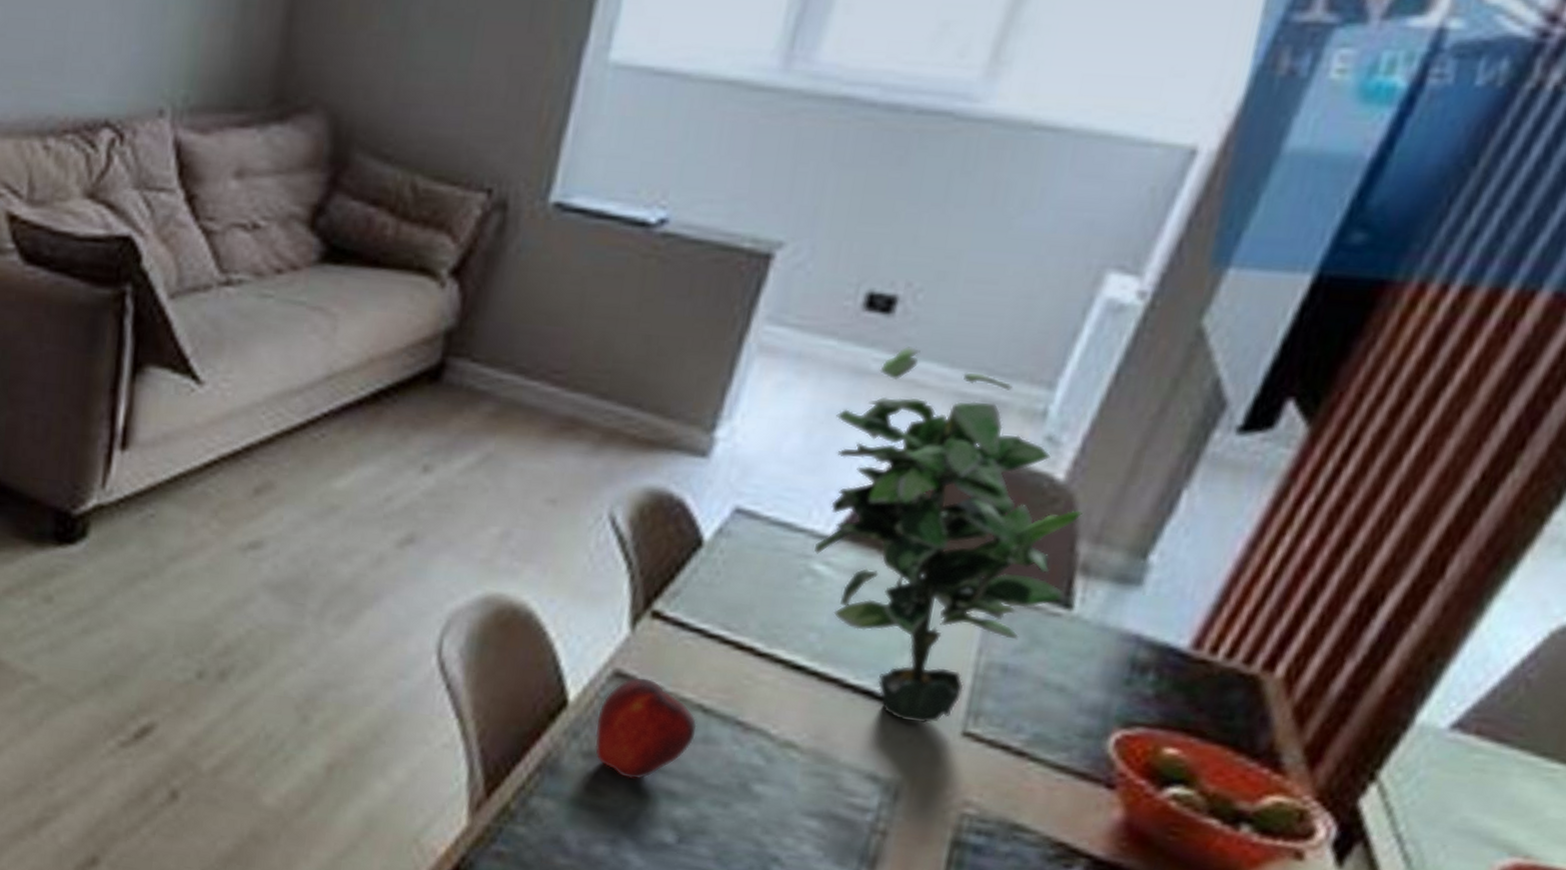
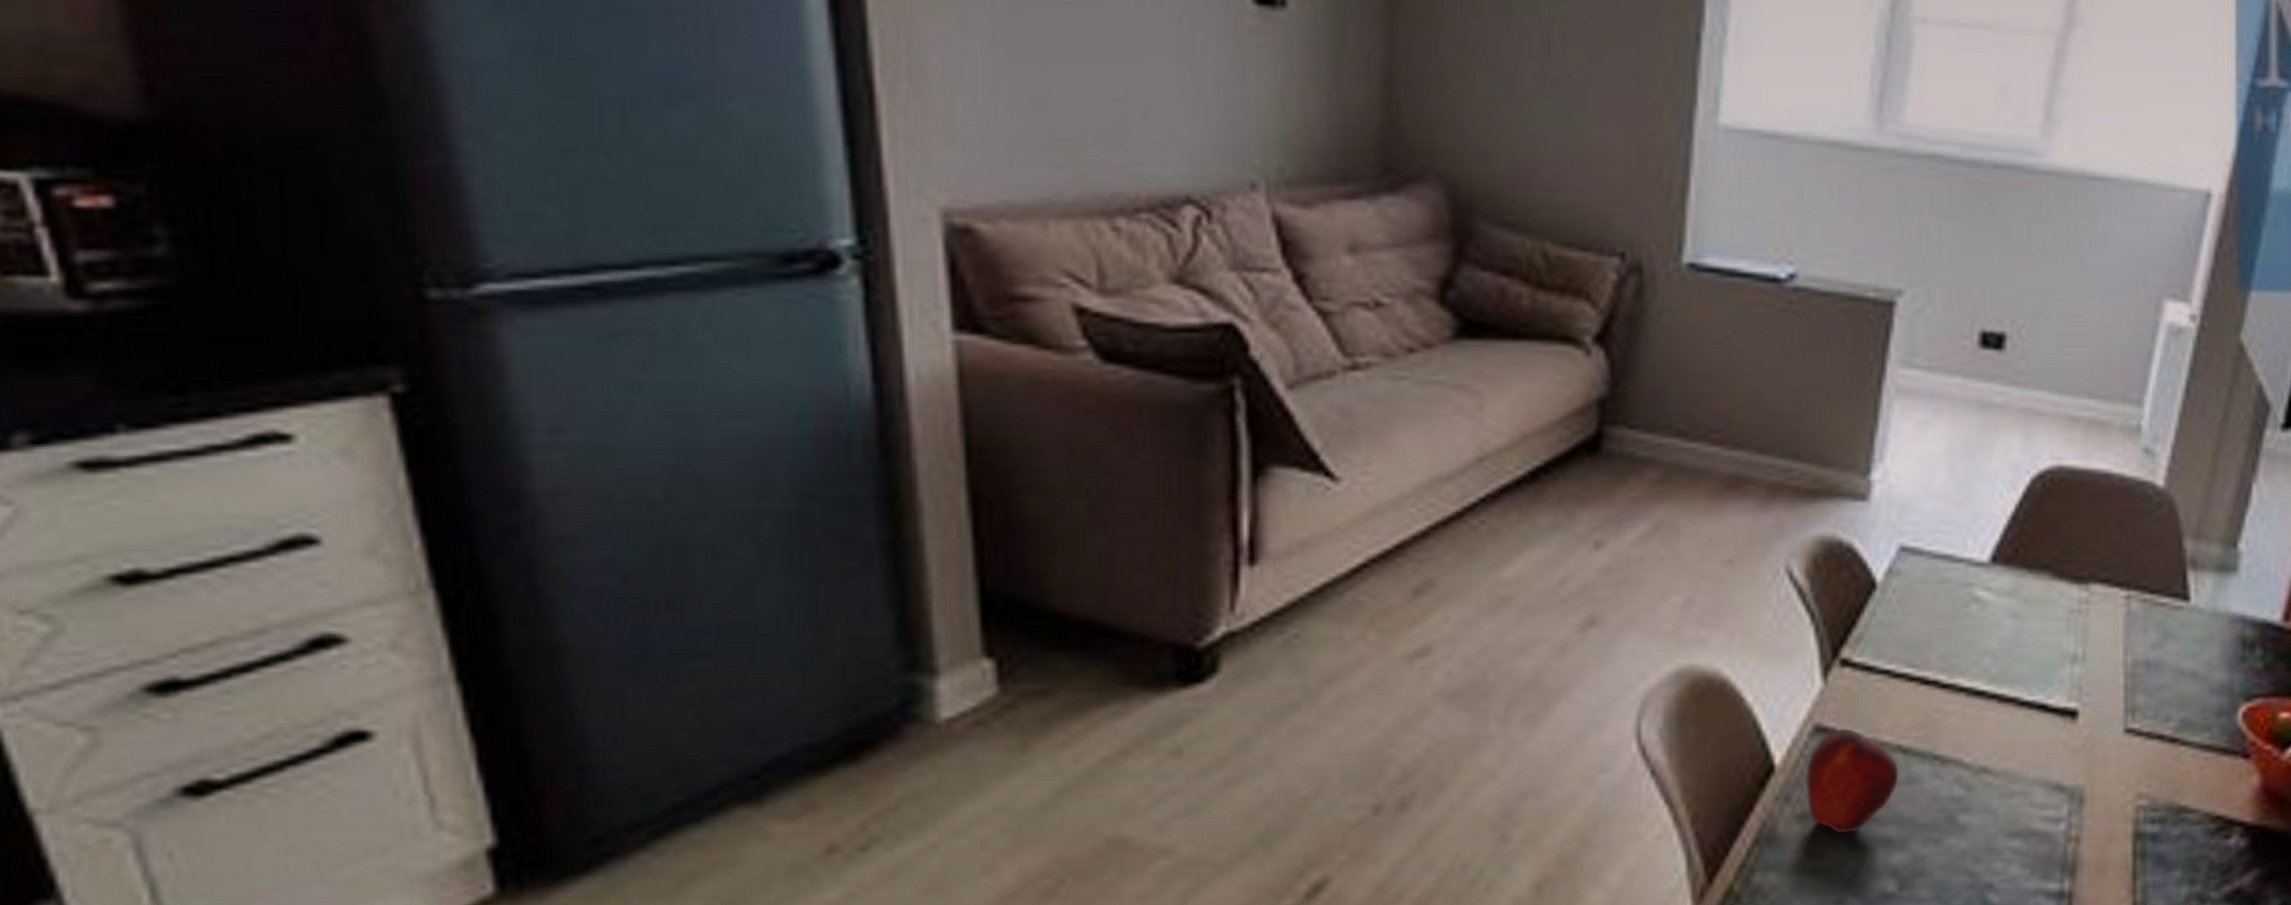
potted plant: present [815,346,1083,724] -> none [1973,378,2183,728]

